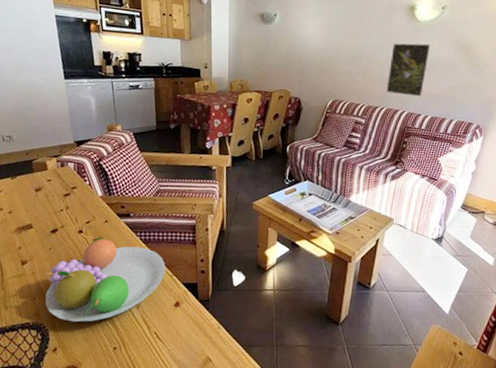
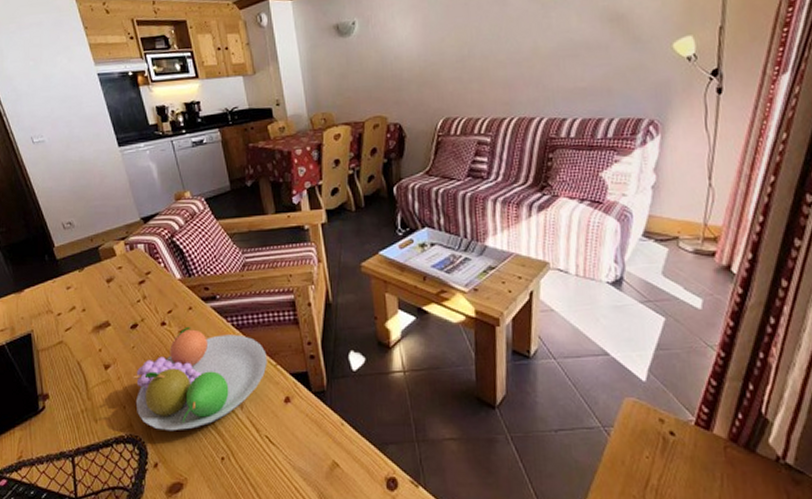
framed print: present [386,43,430,97] -> none [513,22,566,97]

